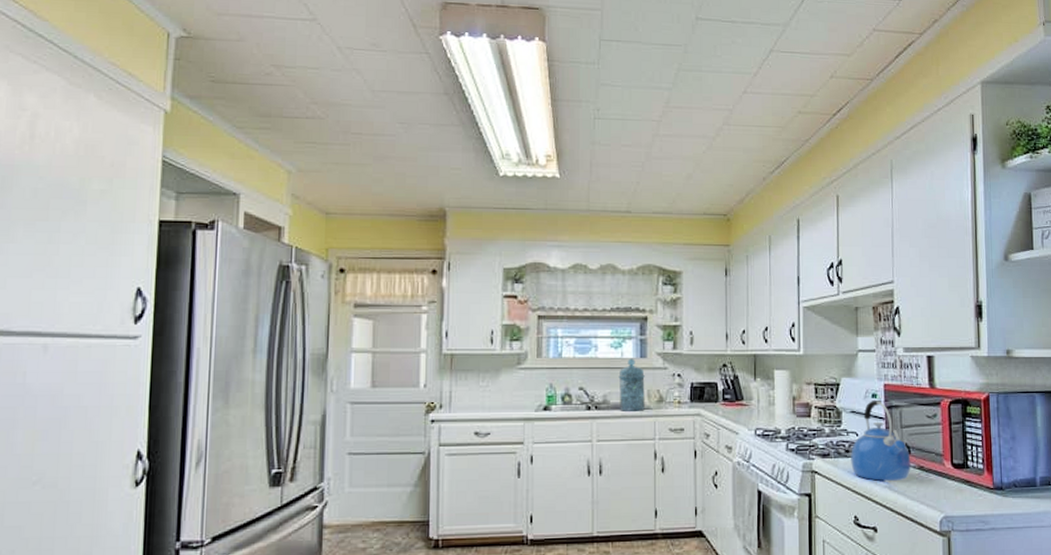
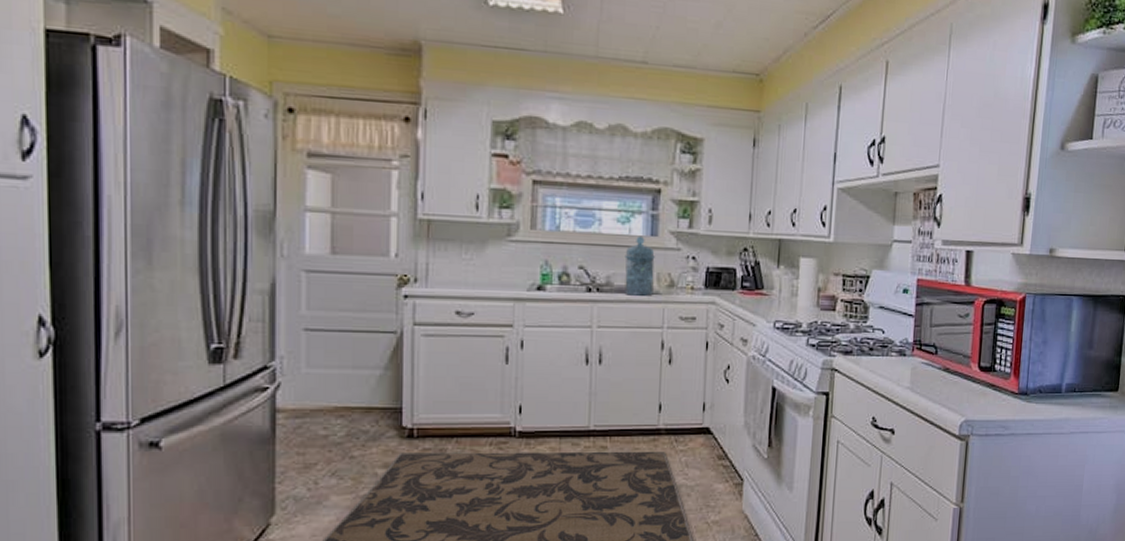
kettle: present [851,399,911,481] -> none [874,295,937,382]

